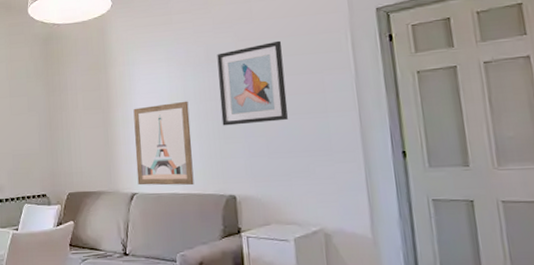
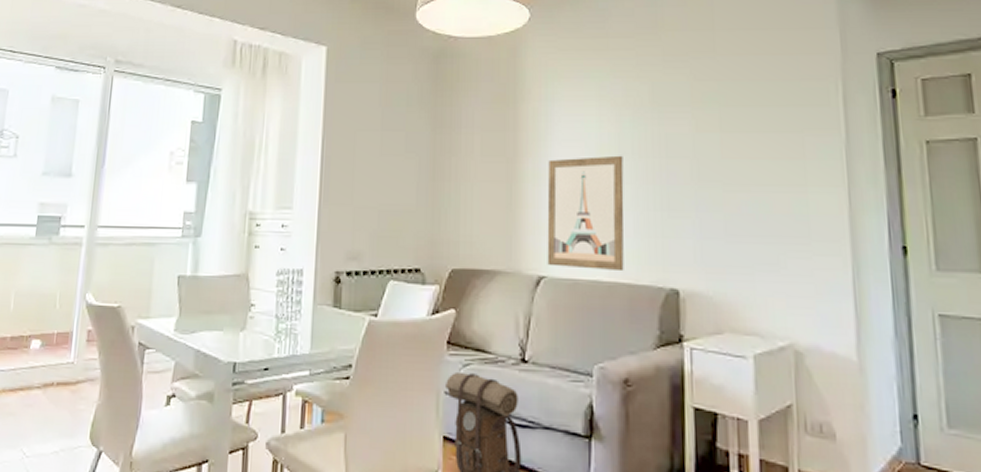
wall art: present [217,40,288,126] -> none [665,84,756,194]

